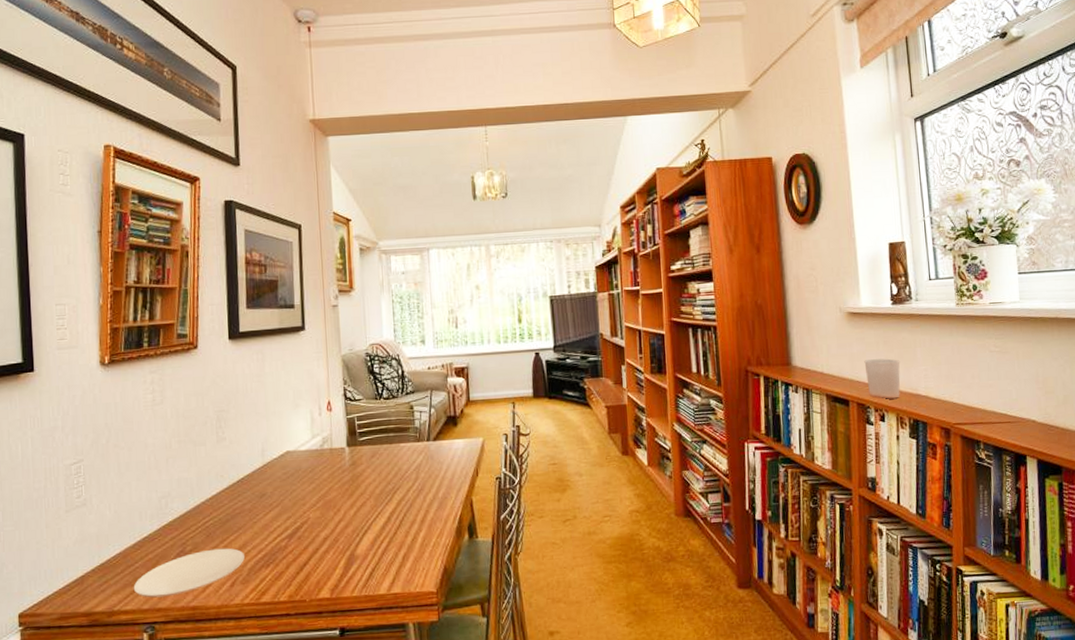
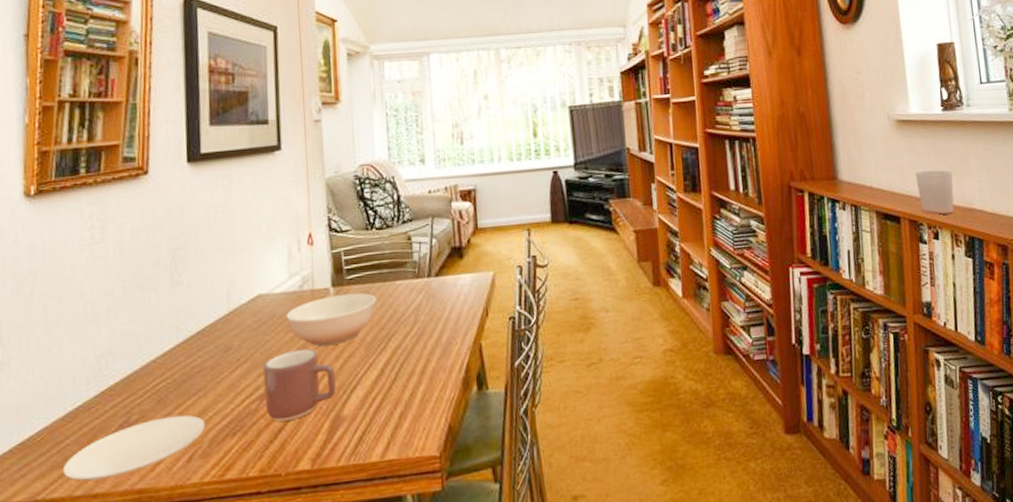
mug: none [290,497,351,557] -> present [262,348,336,422]
bowl: none [309,452,384,496] -> present [286,292,377,346]

